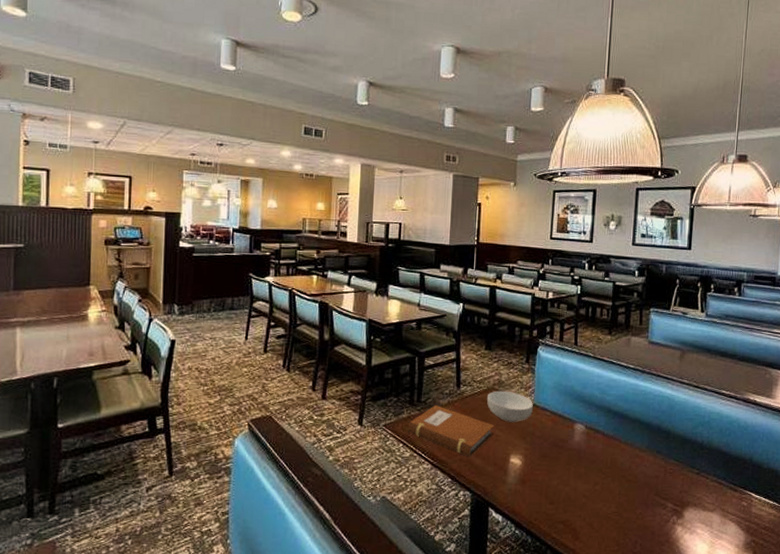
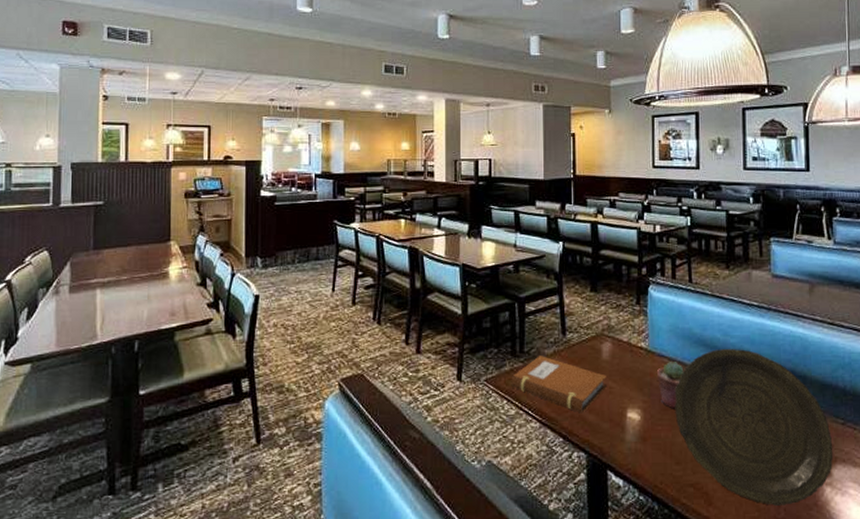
cereal bowl: present [487,390,533,422] -> none [597,336,648,372]
potted succulent: none [538,415,564,456] -> present [656,362,684,409]
plate: none [552,405,687,541] -> present [674,349,834,506]

